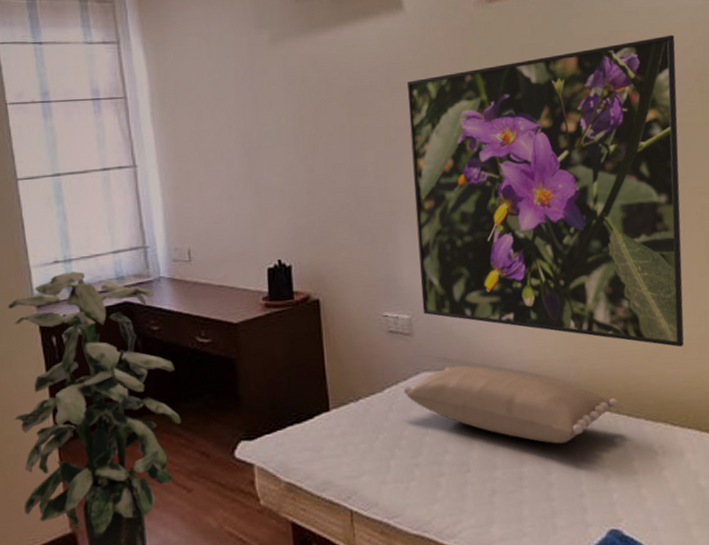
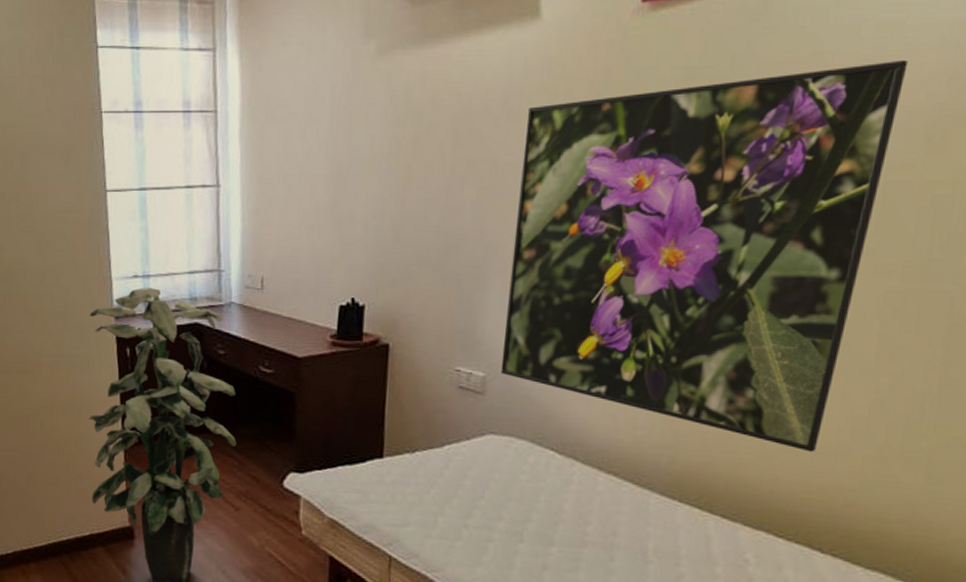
pillow: present [403,365,619,444] -> none [464,433,714,533]

